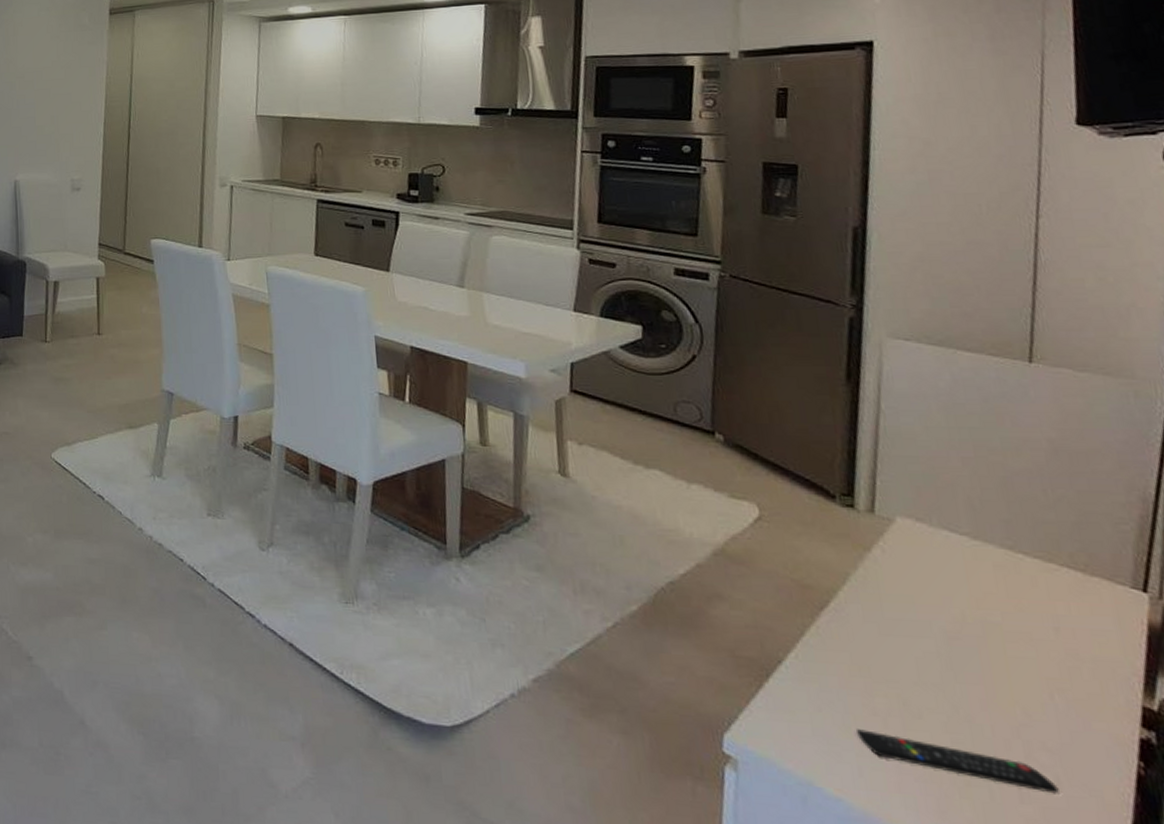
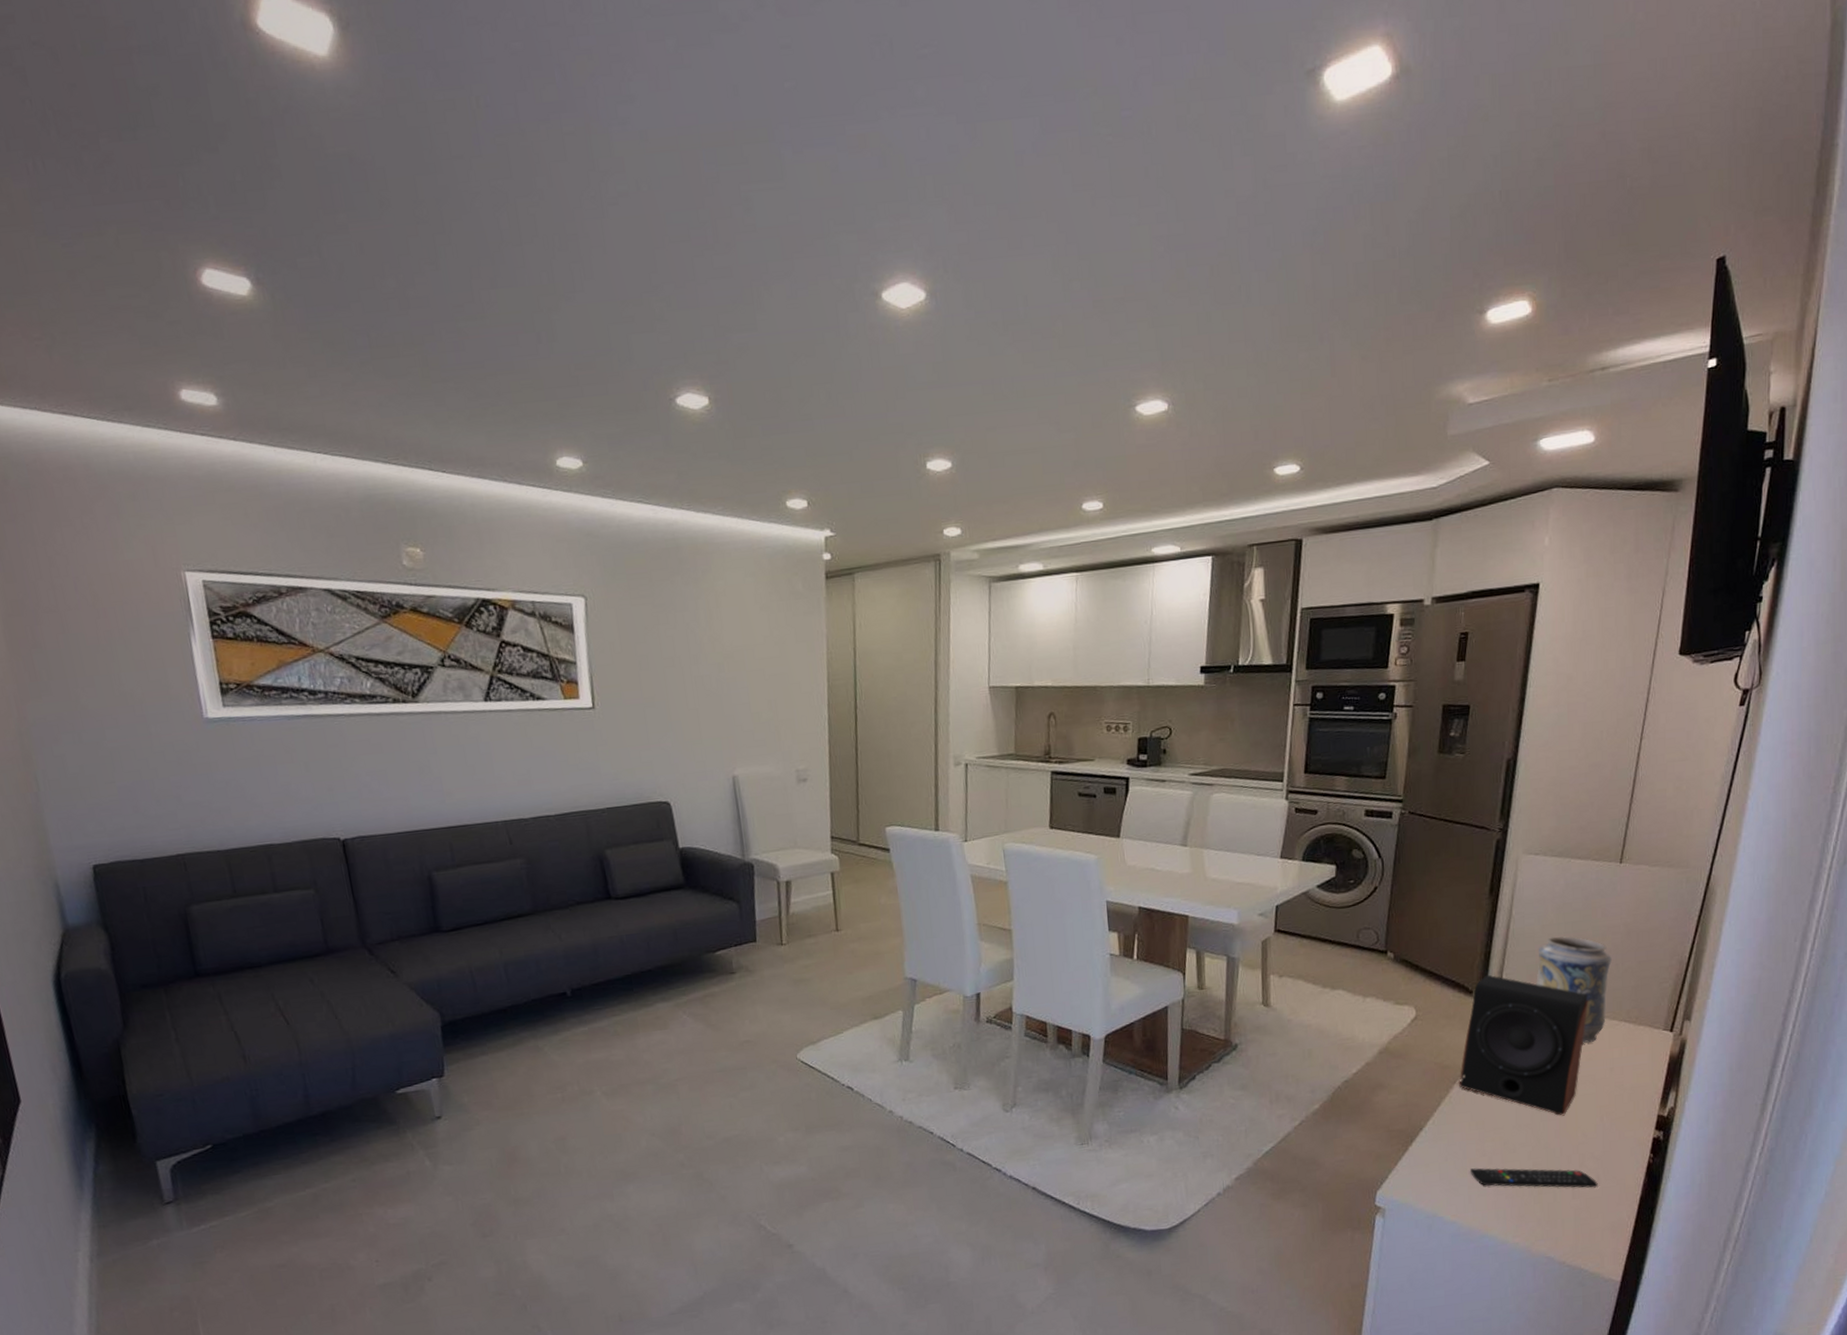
speaker: none [827,478,1009,682] -> present [1459,974,1589,1116]
decorative vase: none [924,443,1038,587] -> present [1536,936,1612,1043]

